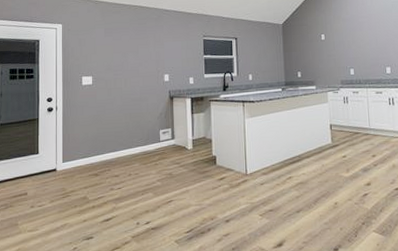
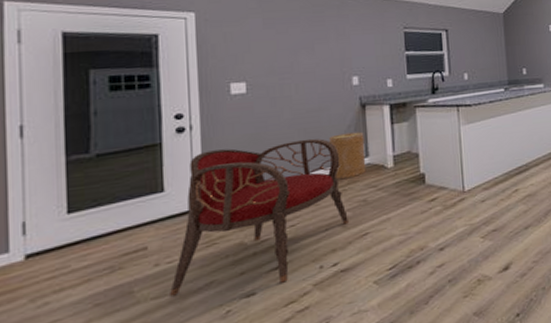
armchair: none [39,121,159,232] -> present [170,138,350,296]
basket: none [147,118,172,155] -> present [329,131,366,179]

